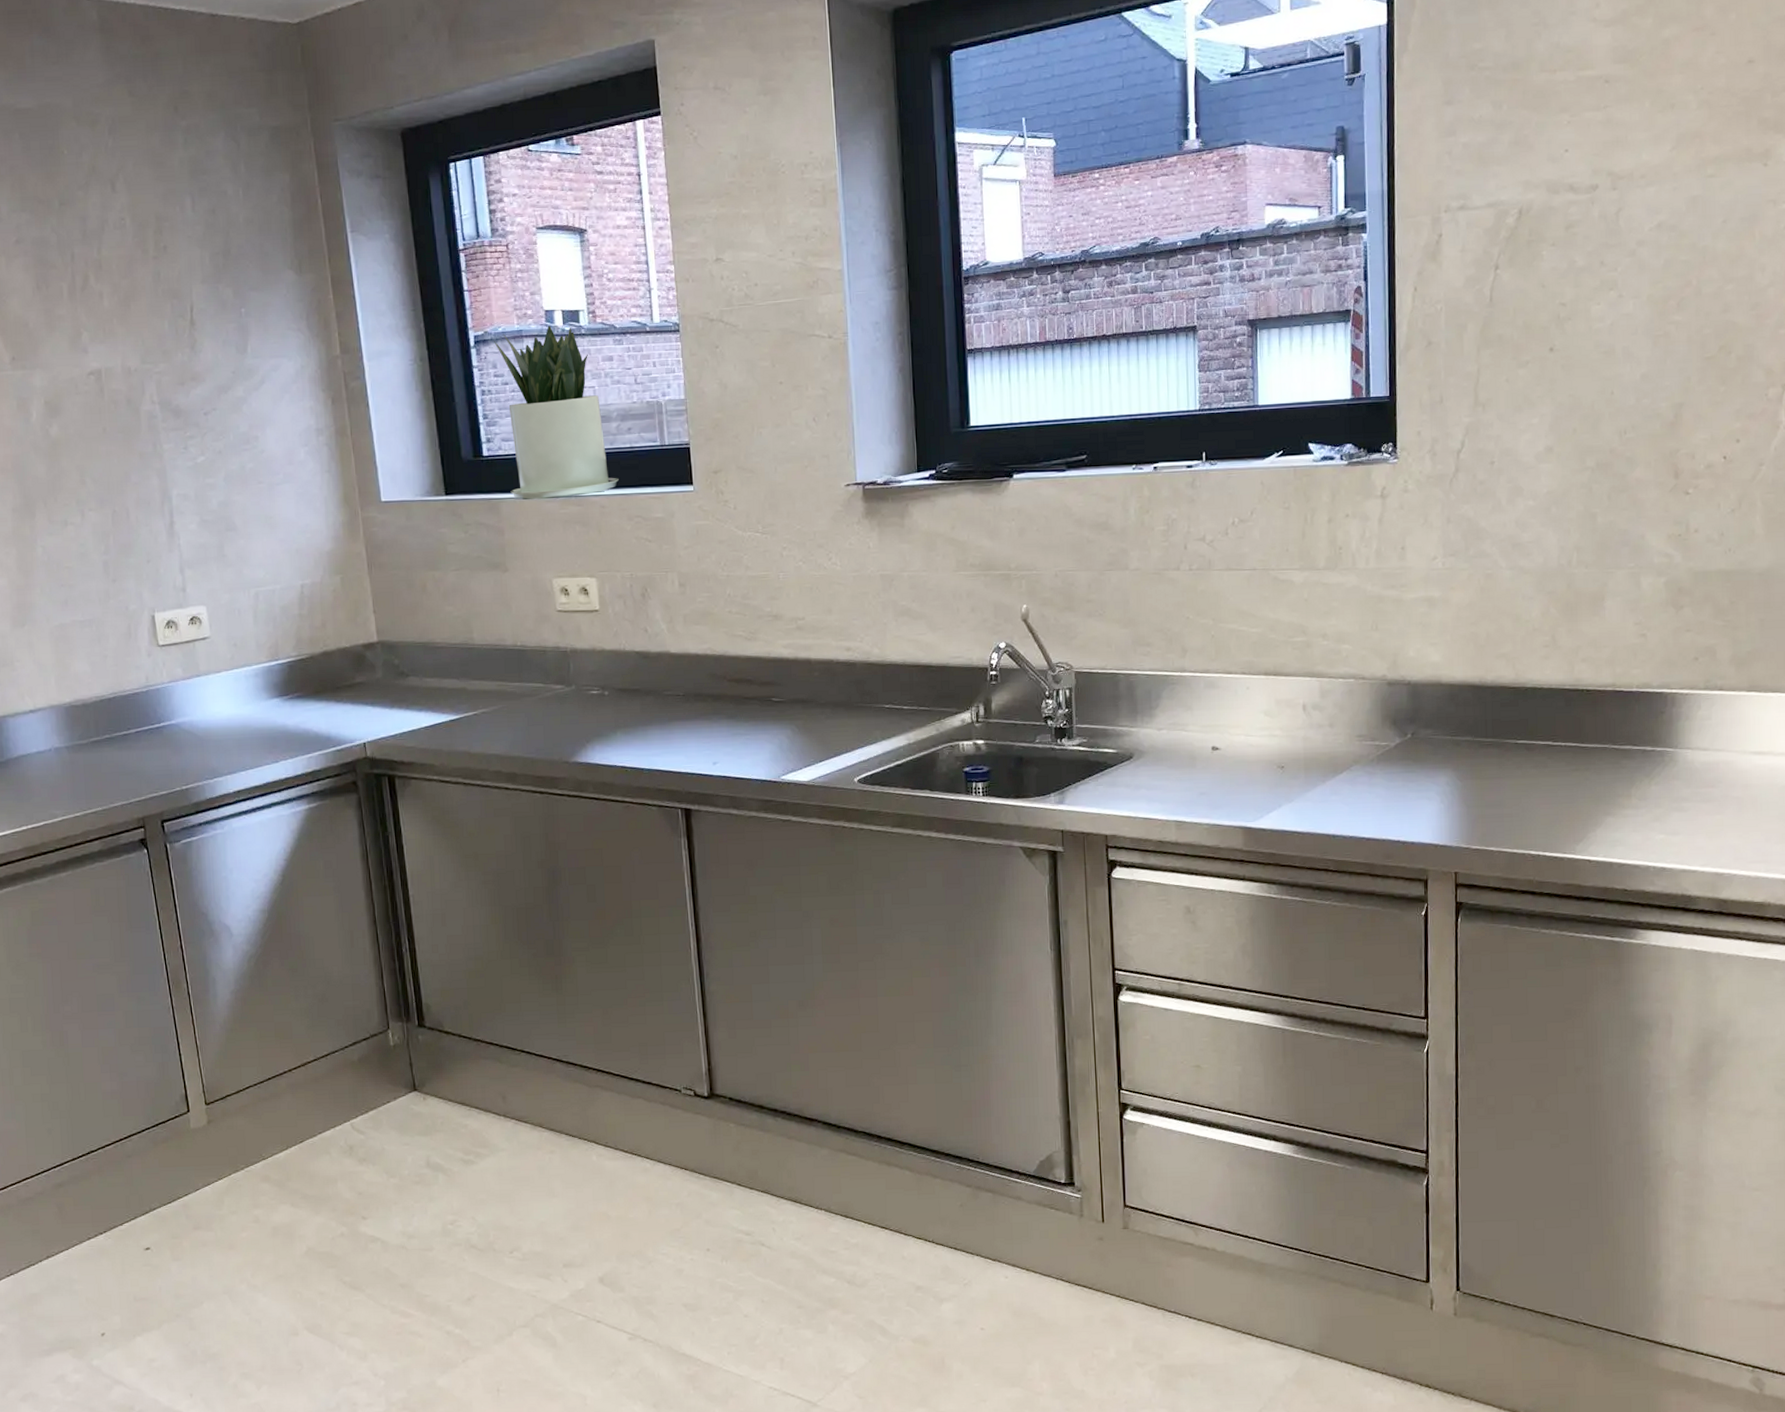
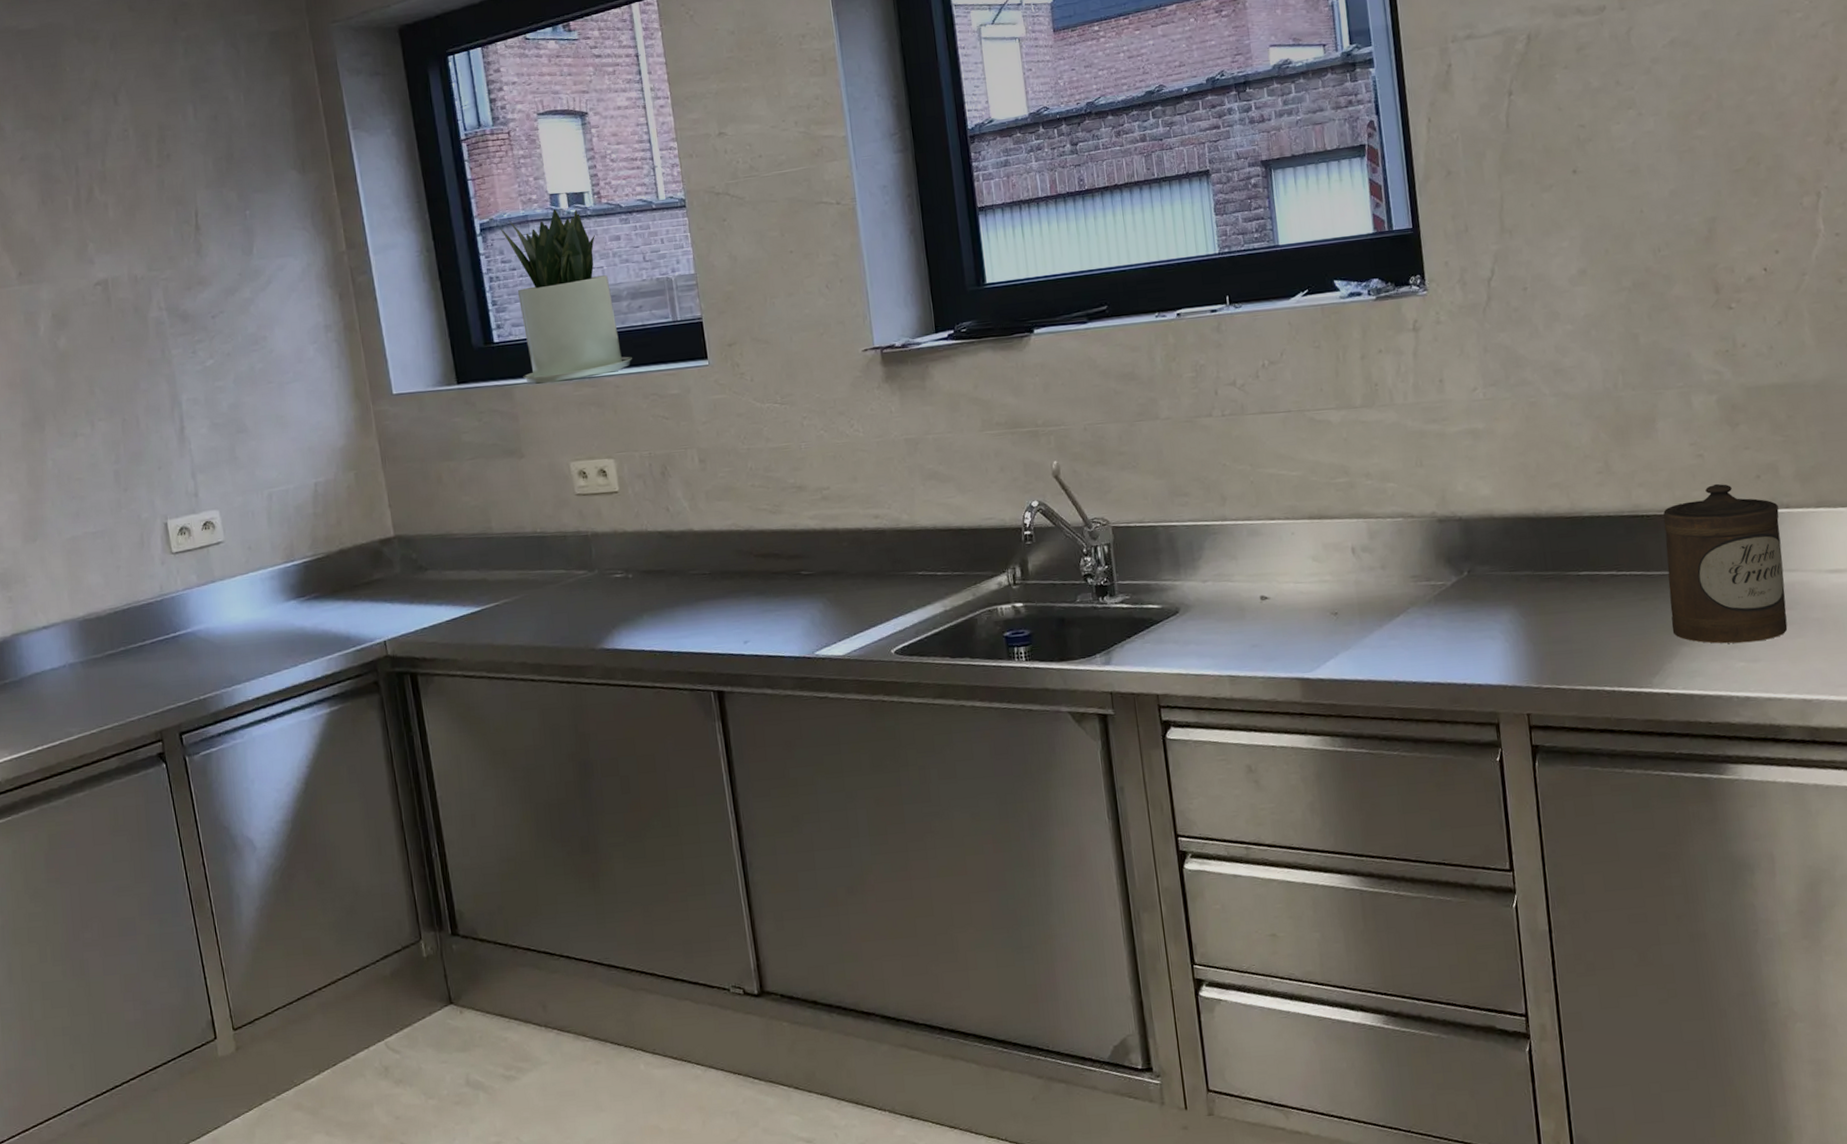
canister: none [1599,663,1712,817] -> present [1663,483,1788,644]

